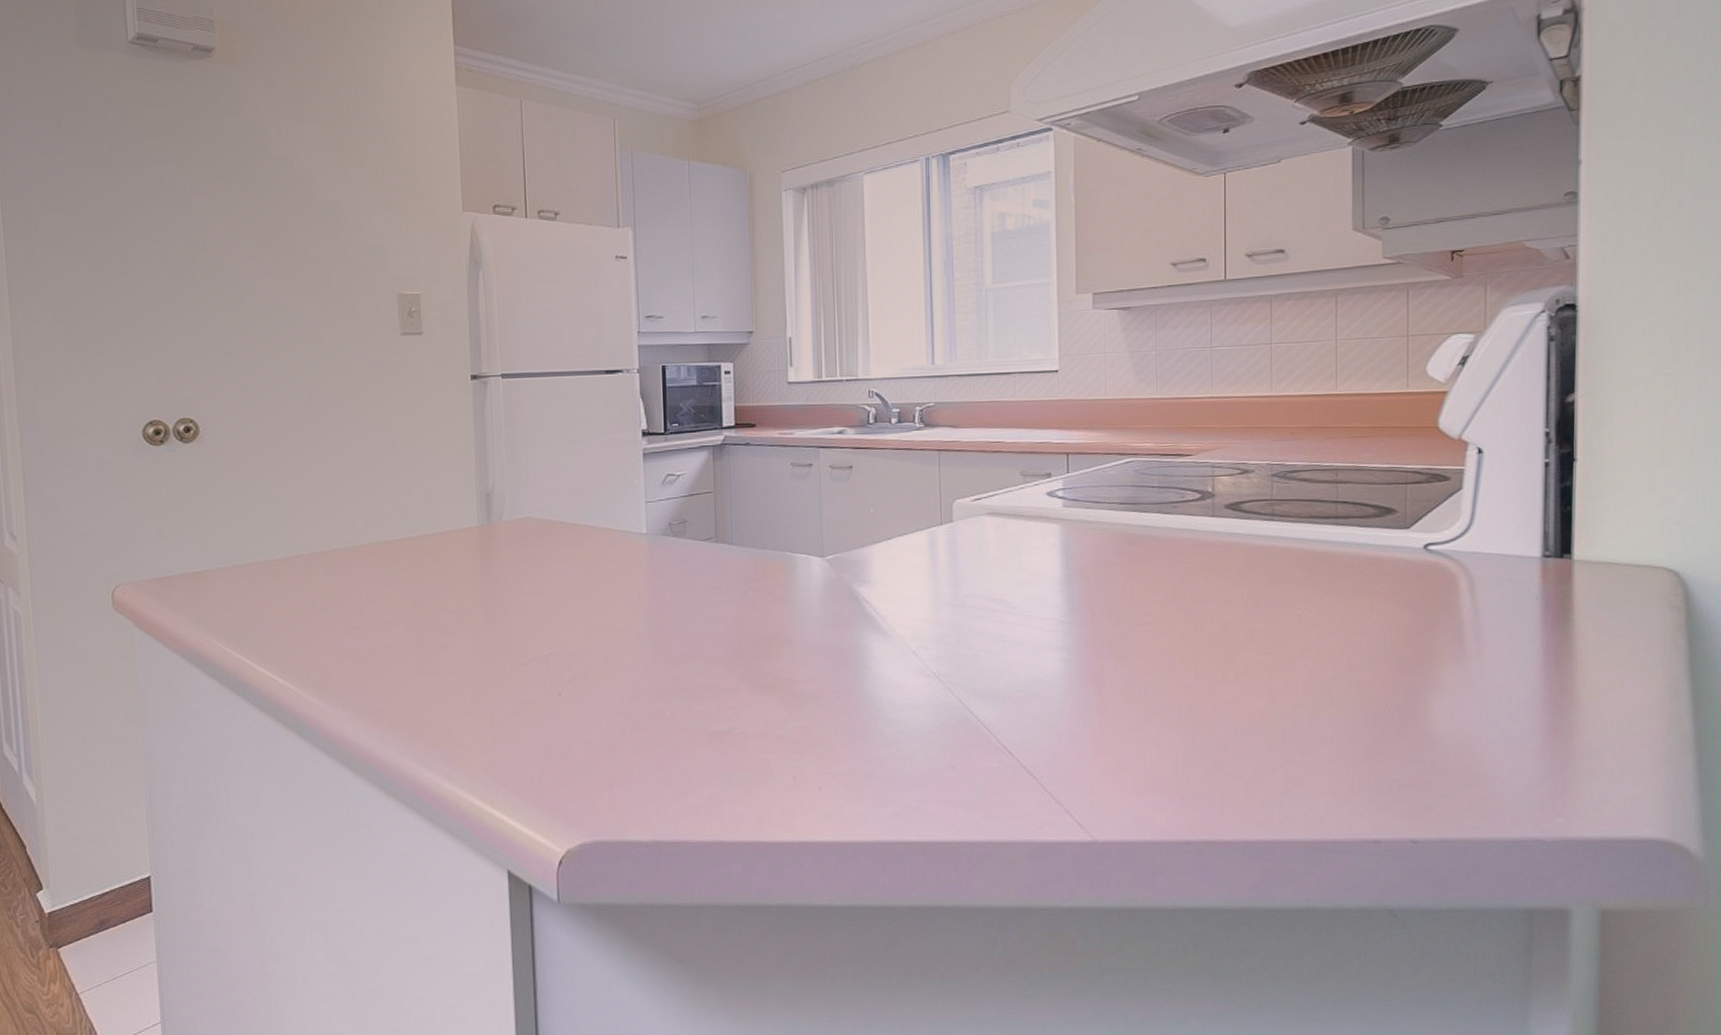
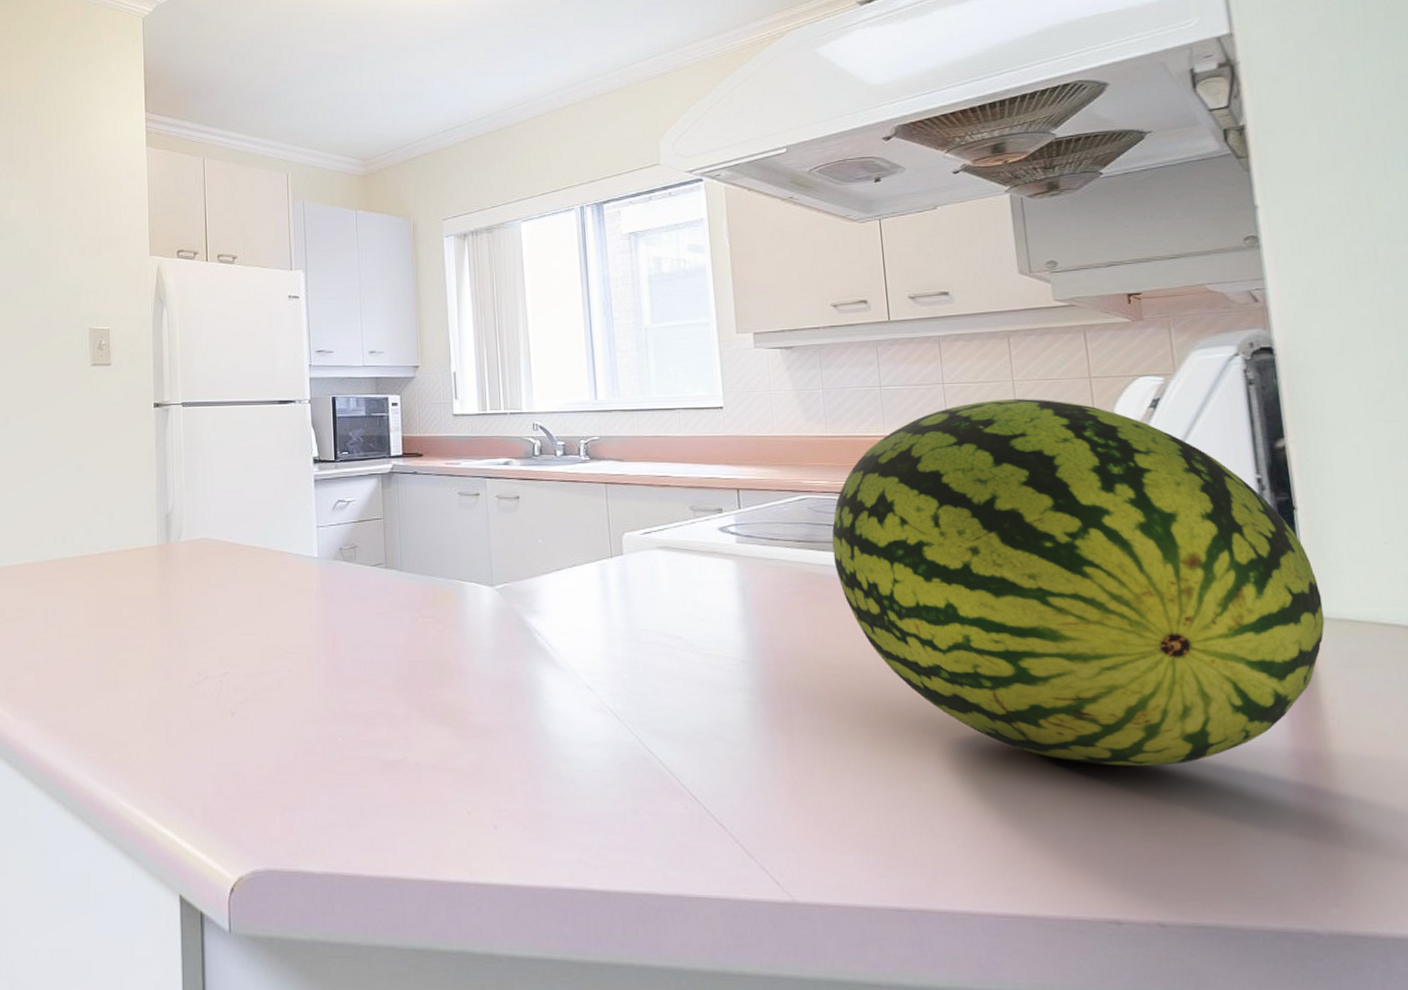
fruit: none [1153,358,1587,704] -> present [832,399,1325,766]

